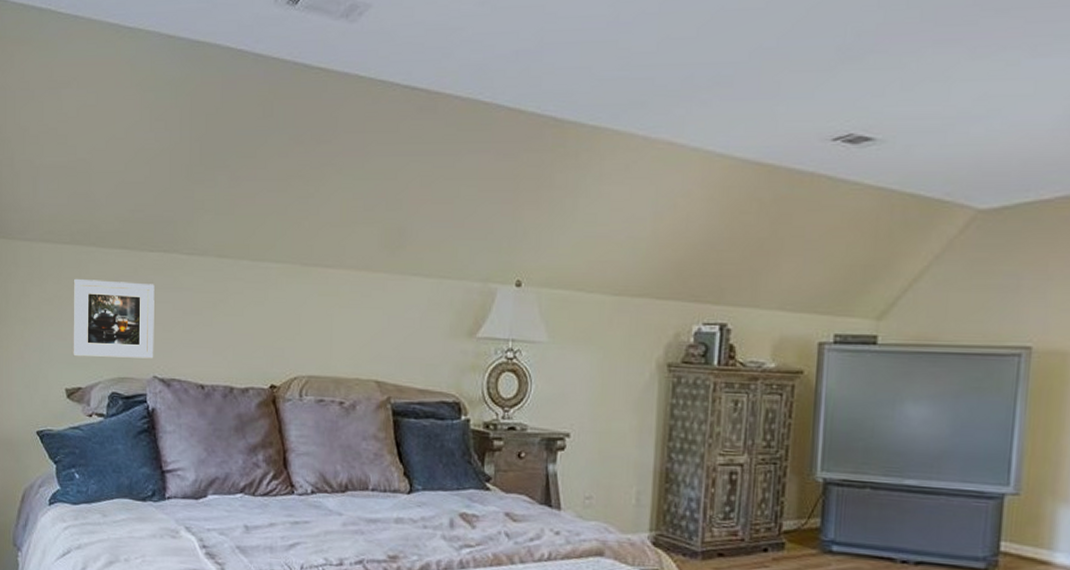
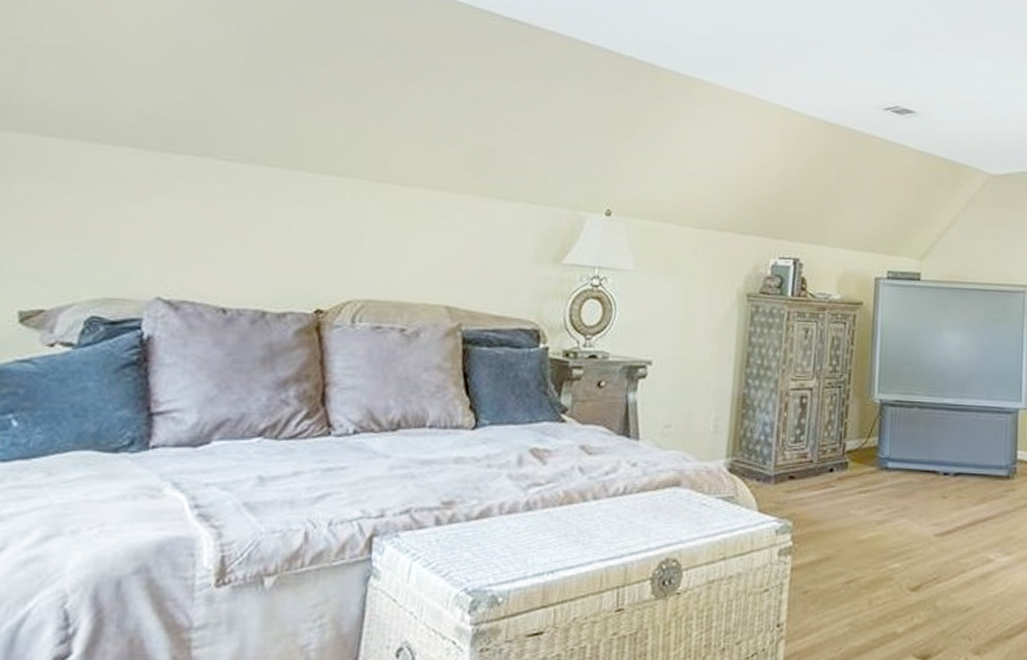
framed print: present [73,278,155,359] -> none [39,178,176,277]

